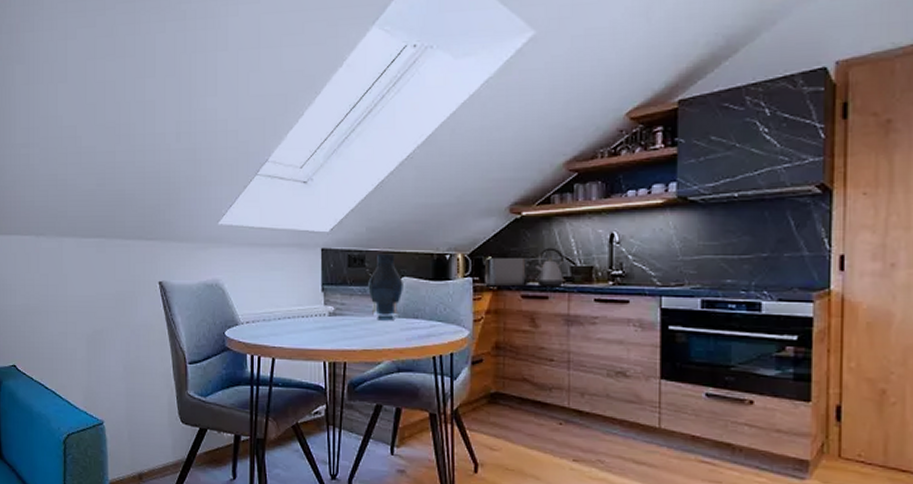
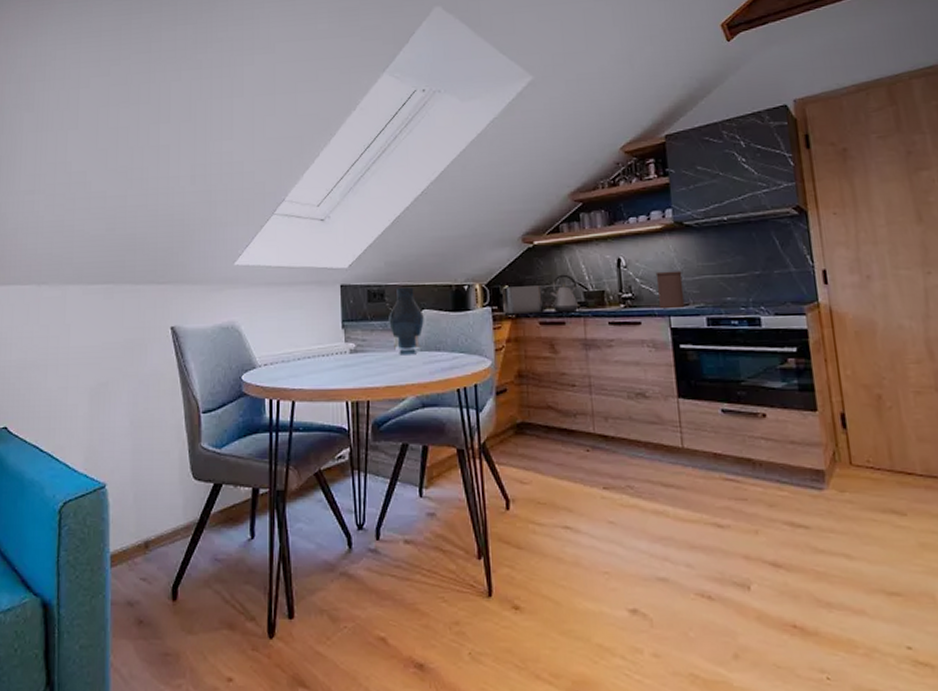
canister: none [650,249,680,289] -> present [655,270,685,310]

